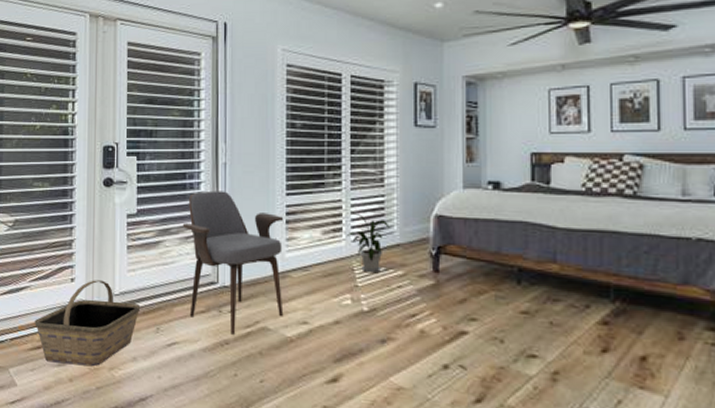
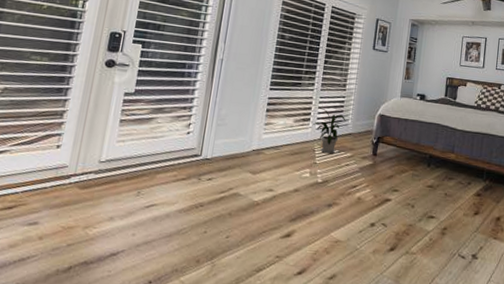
basket: present [34,280,141,367] -> none [9,147,125,226]
armchair: present [182,191,284,335] -> none [171,80,265,199]

